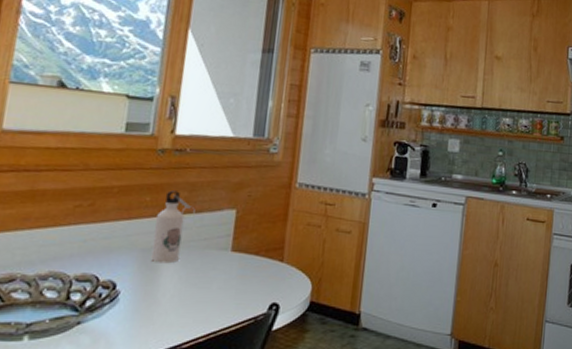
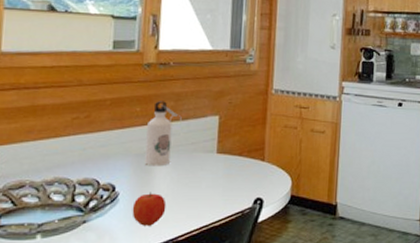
apple: none [132,292,172,330] -> present [132,192,167,226]

